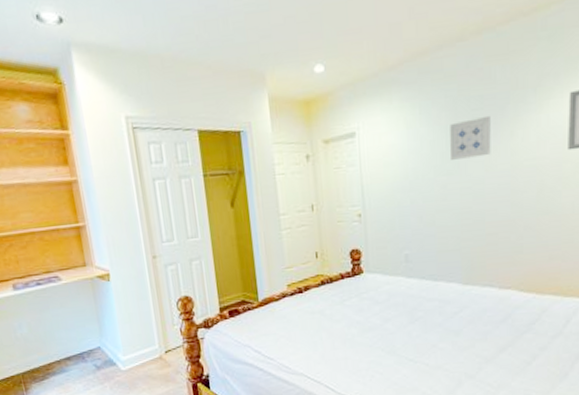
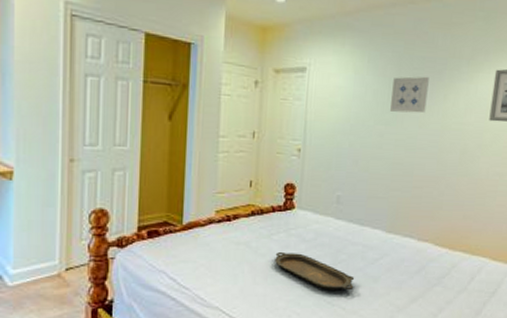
serving tray: none [350,315,435,348] -> present [275,251,355,291]

